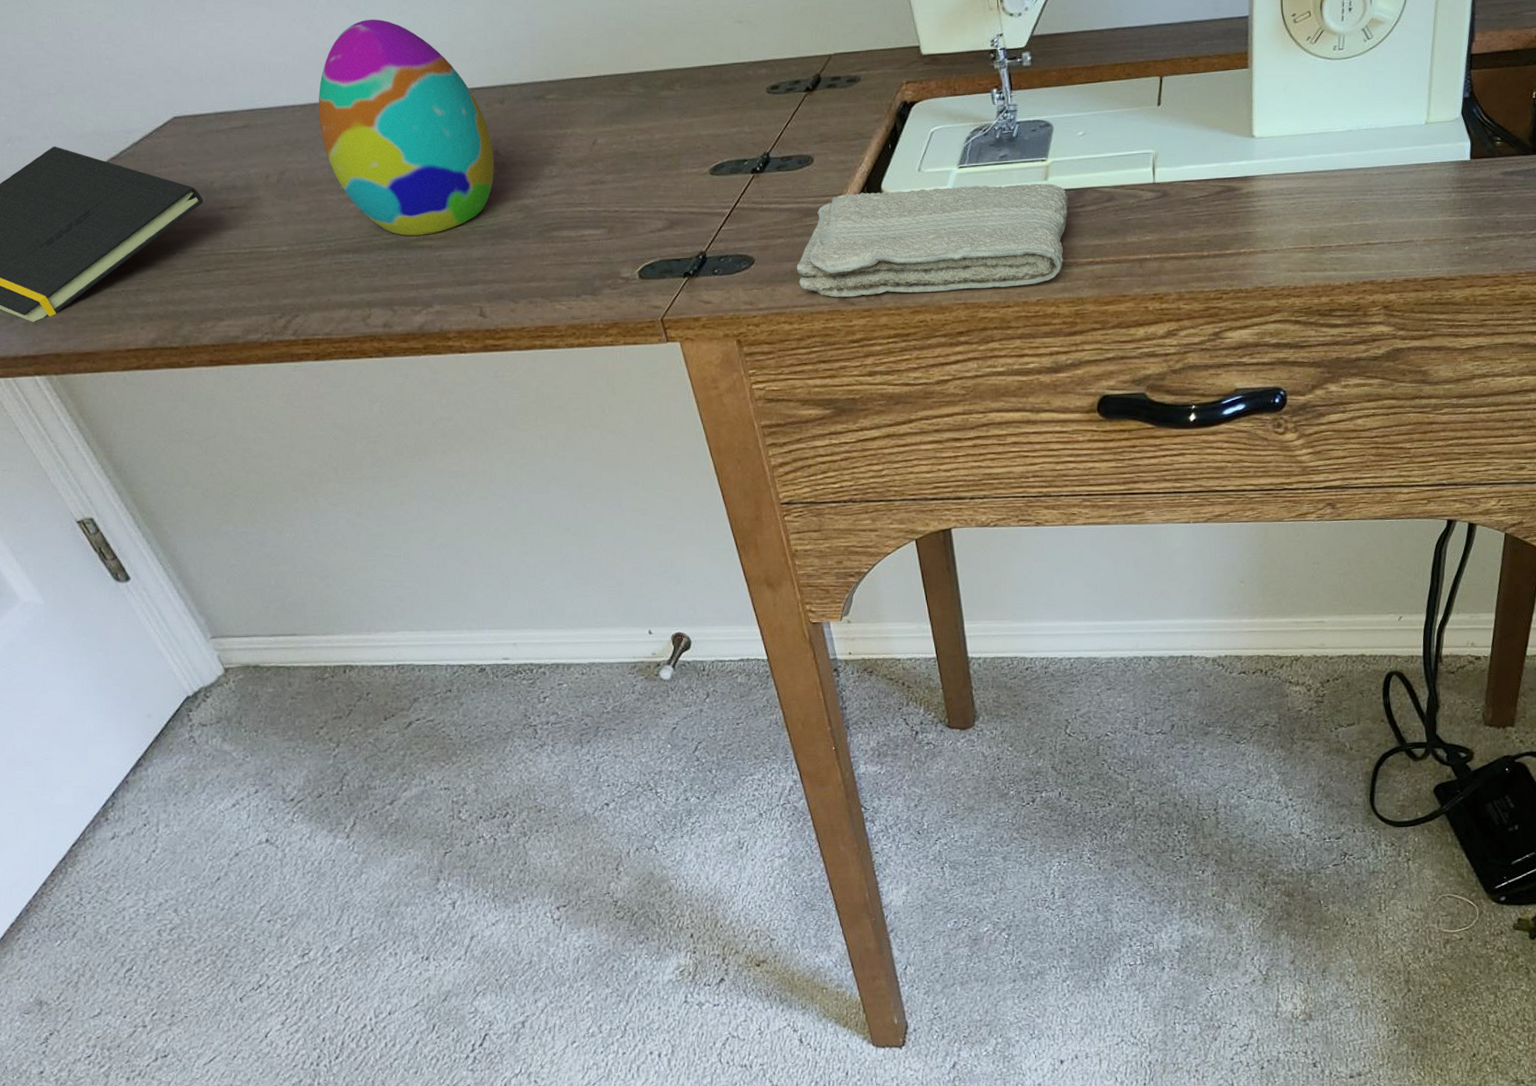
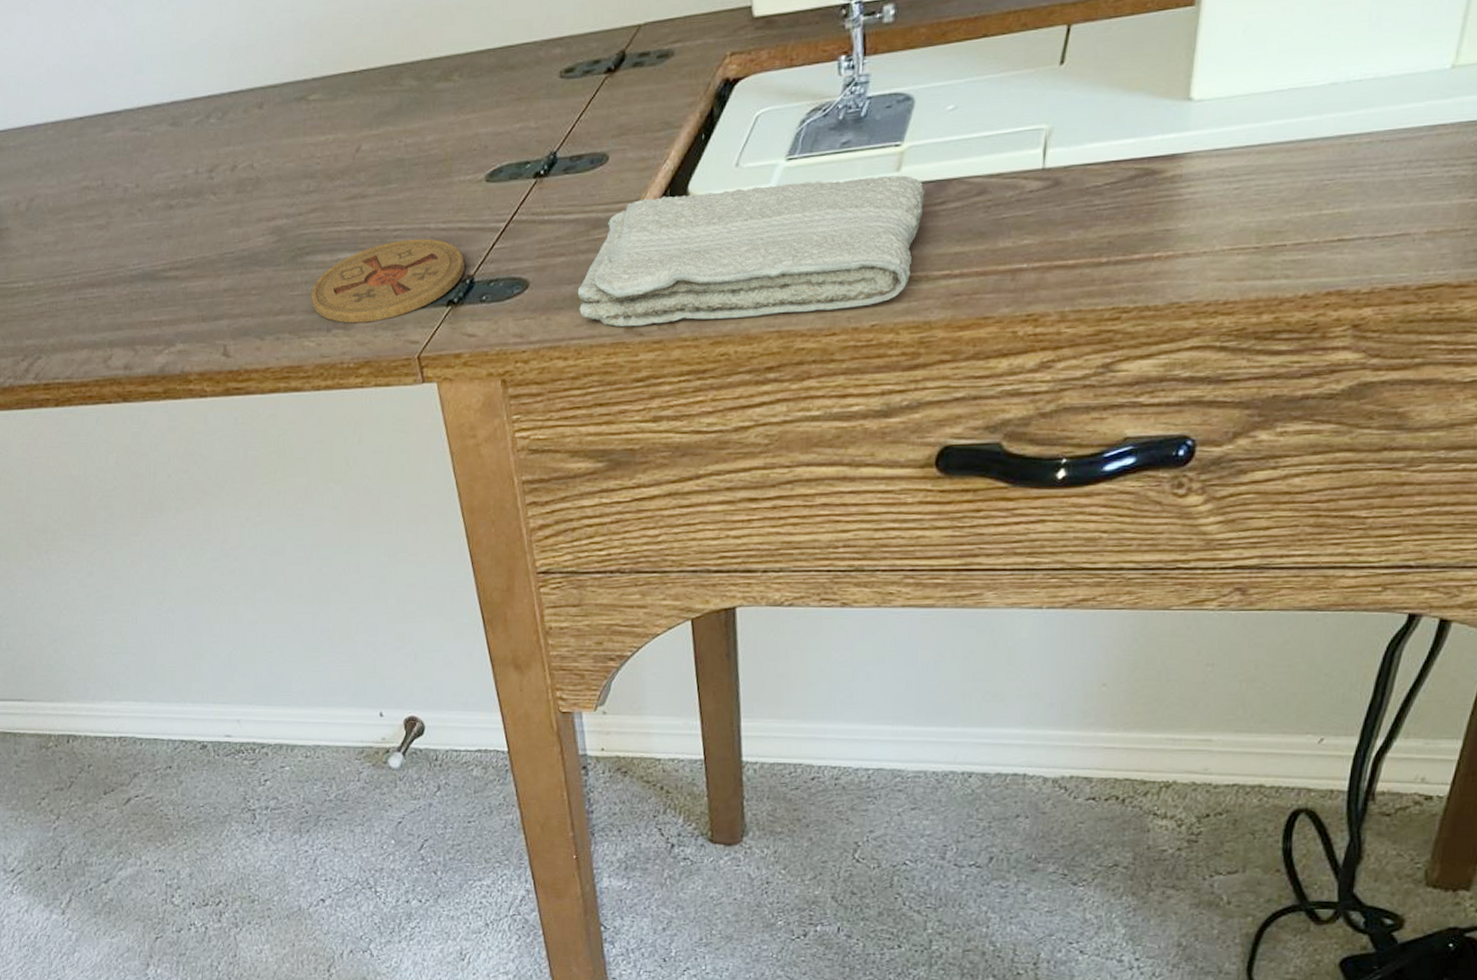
decorative egg: present [318,19,495,236] -> none [70,18,249,266]
coaster: none [559,219,697,290] -> present [311,238,465,324]

